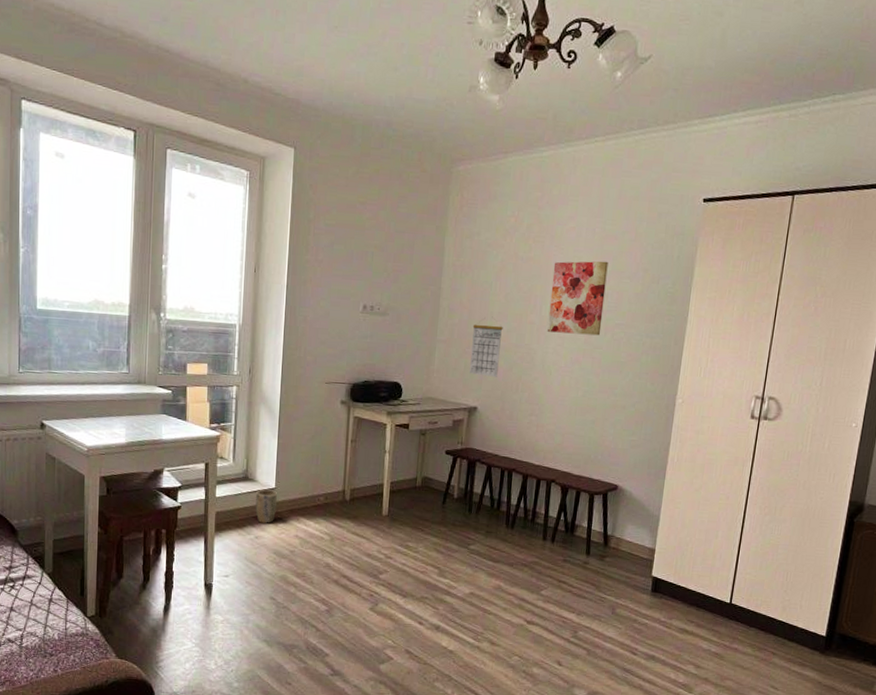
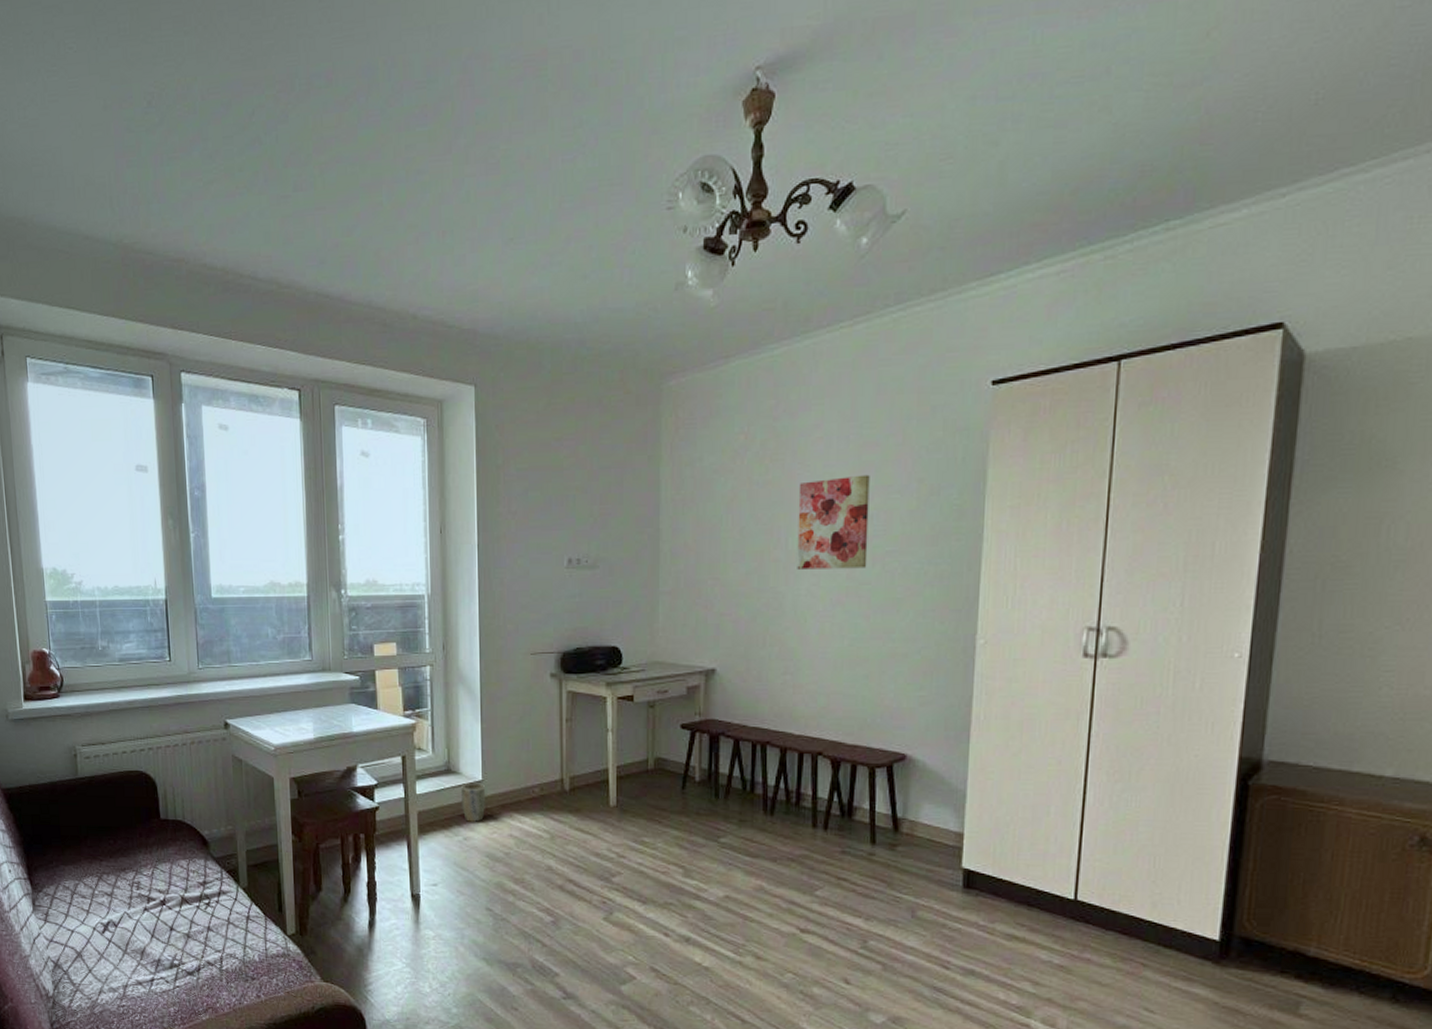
calendar: present [470,316,503,377] -> none [702,557,740,631]

